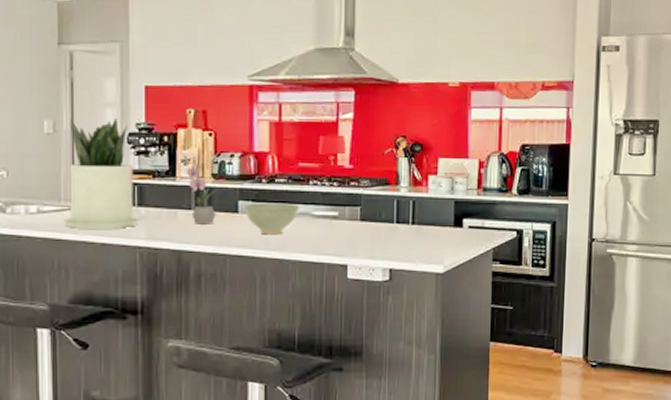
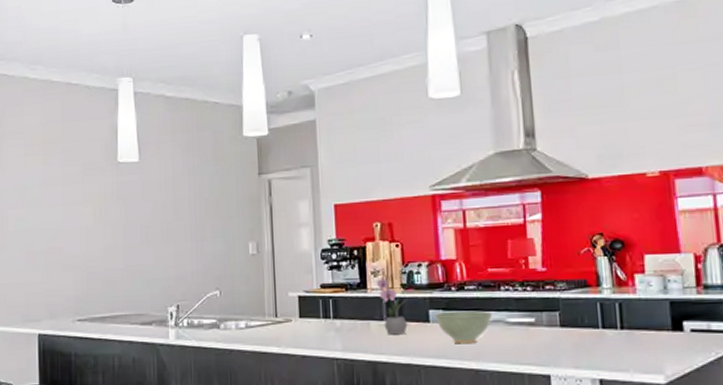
planter: present [63,118,140,230] -> none [268,237,336,343]

